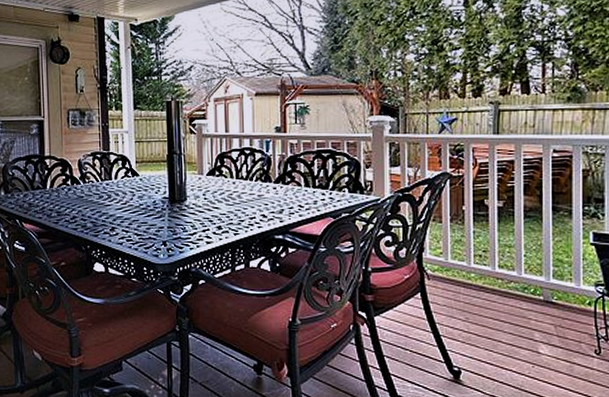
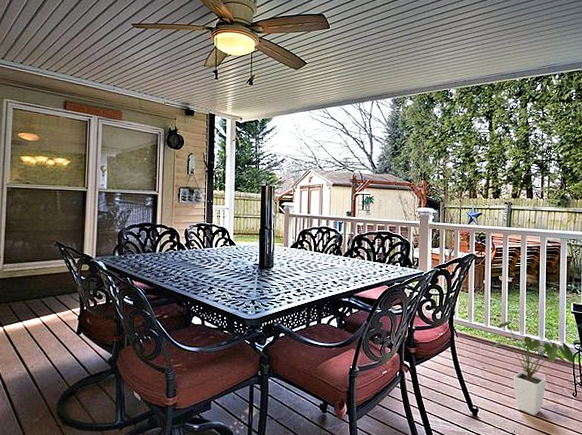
house plant: none [477,257,598,380] -> present [491,321,575,416]

